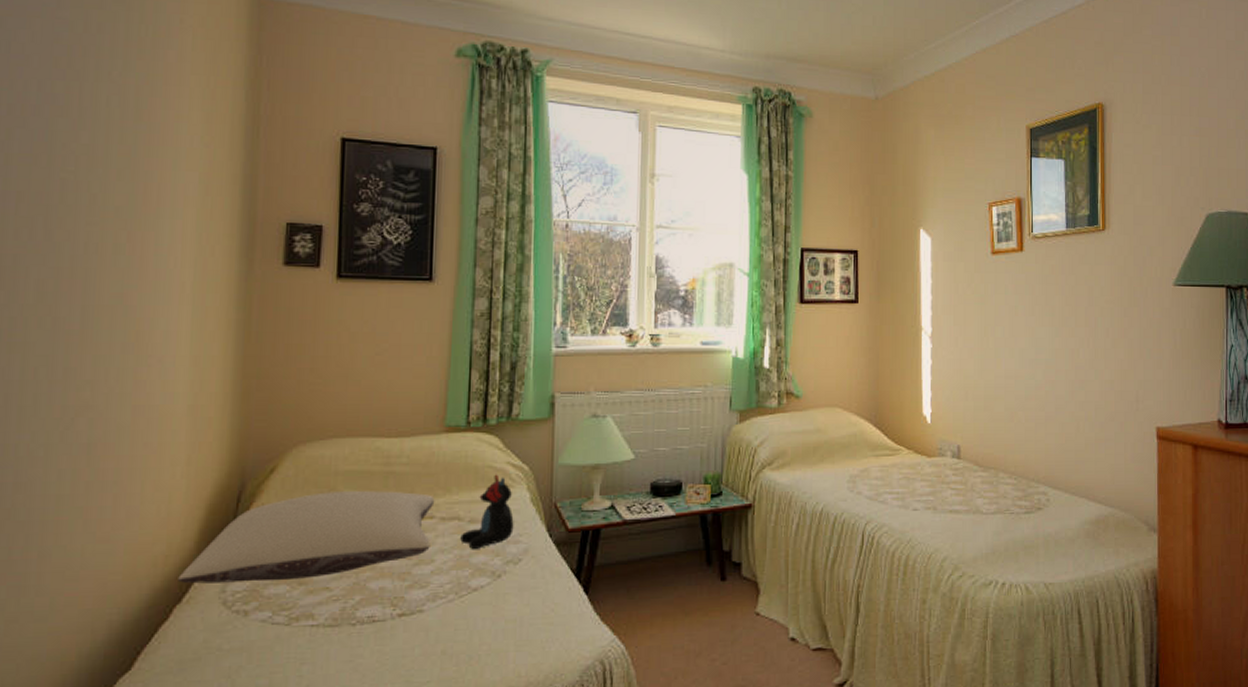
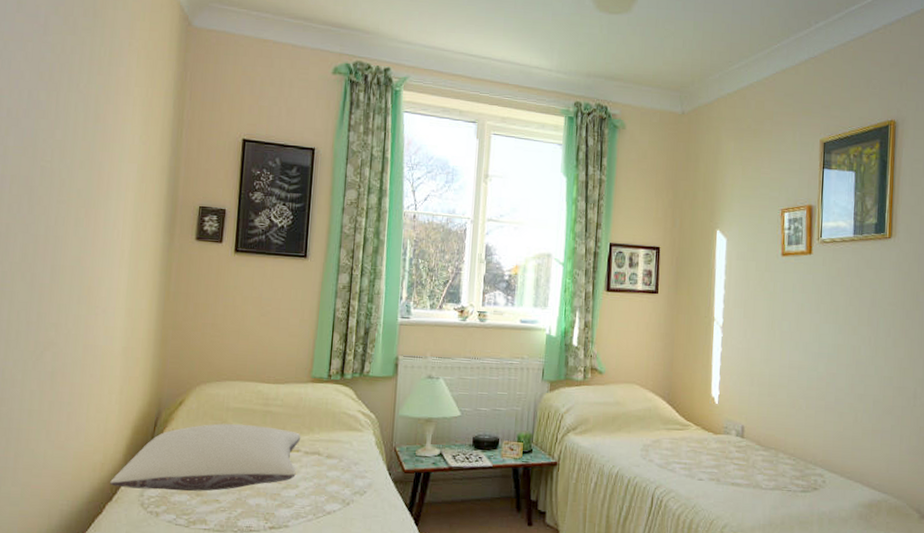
teddy bear: present [460,474,514,550] -> none [319,419,362,481]

